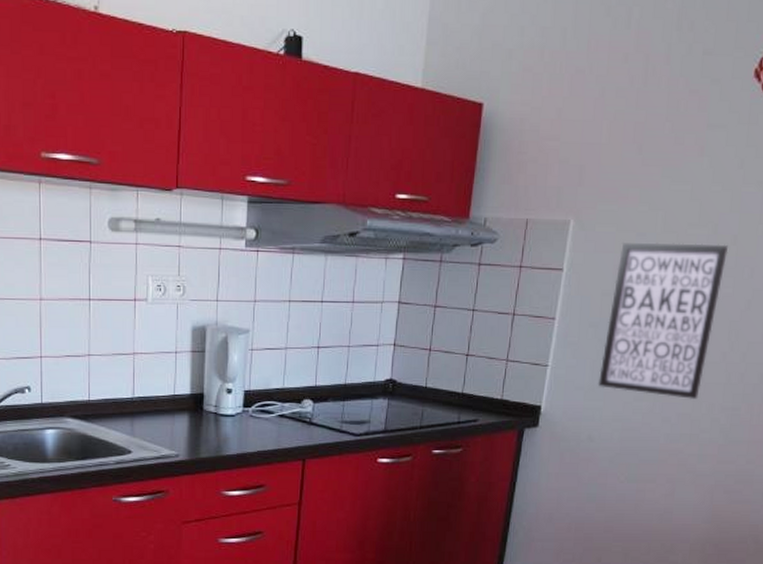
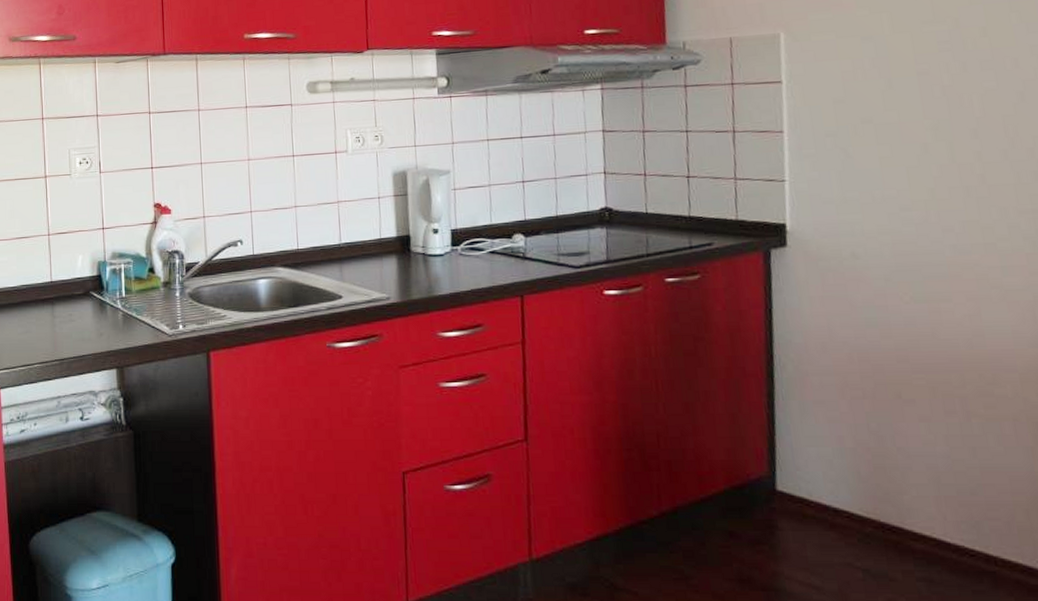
wall art: present [597,242,729,399] -> none [846,37,984,204]

